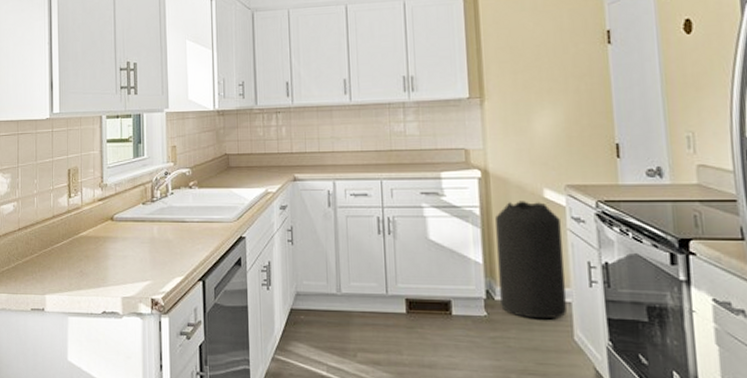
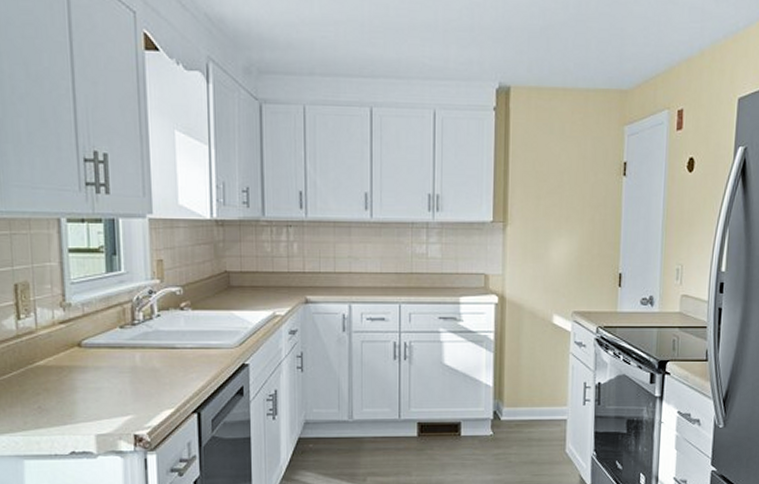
trash can: present [496,201,567,320] -> none [506,326,566,436]

